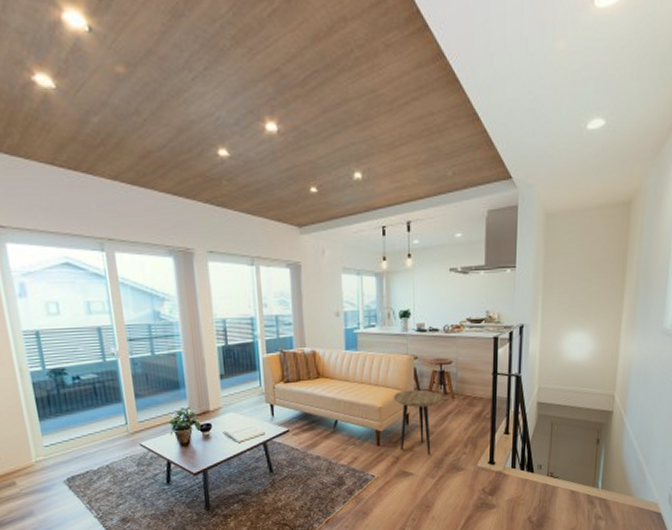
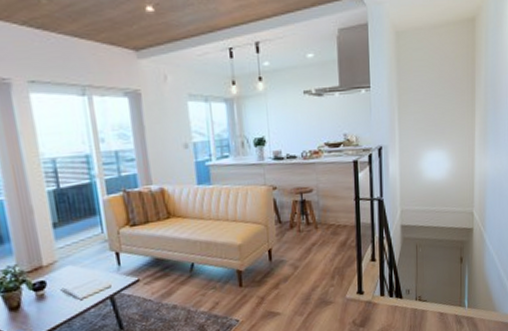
side table: present [393,389,442,456] -> none [253,222,305,292]

